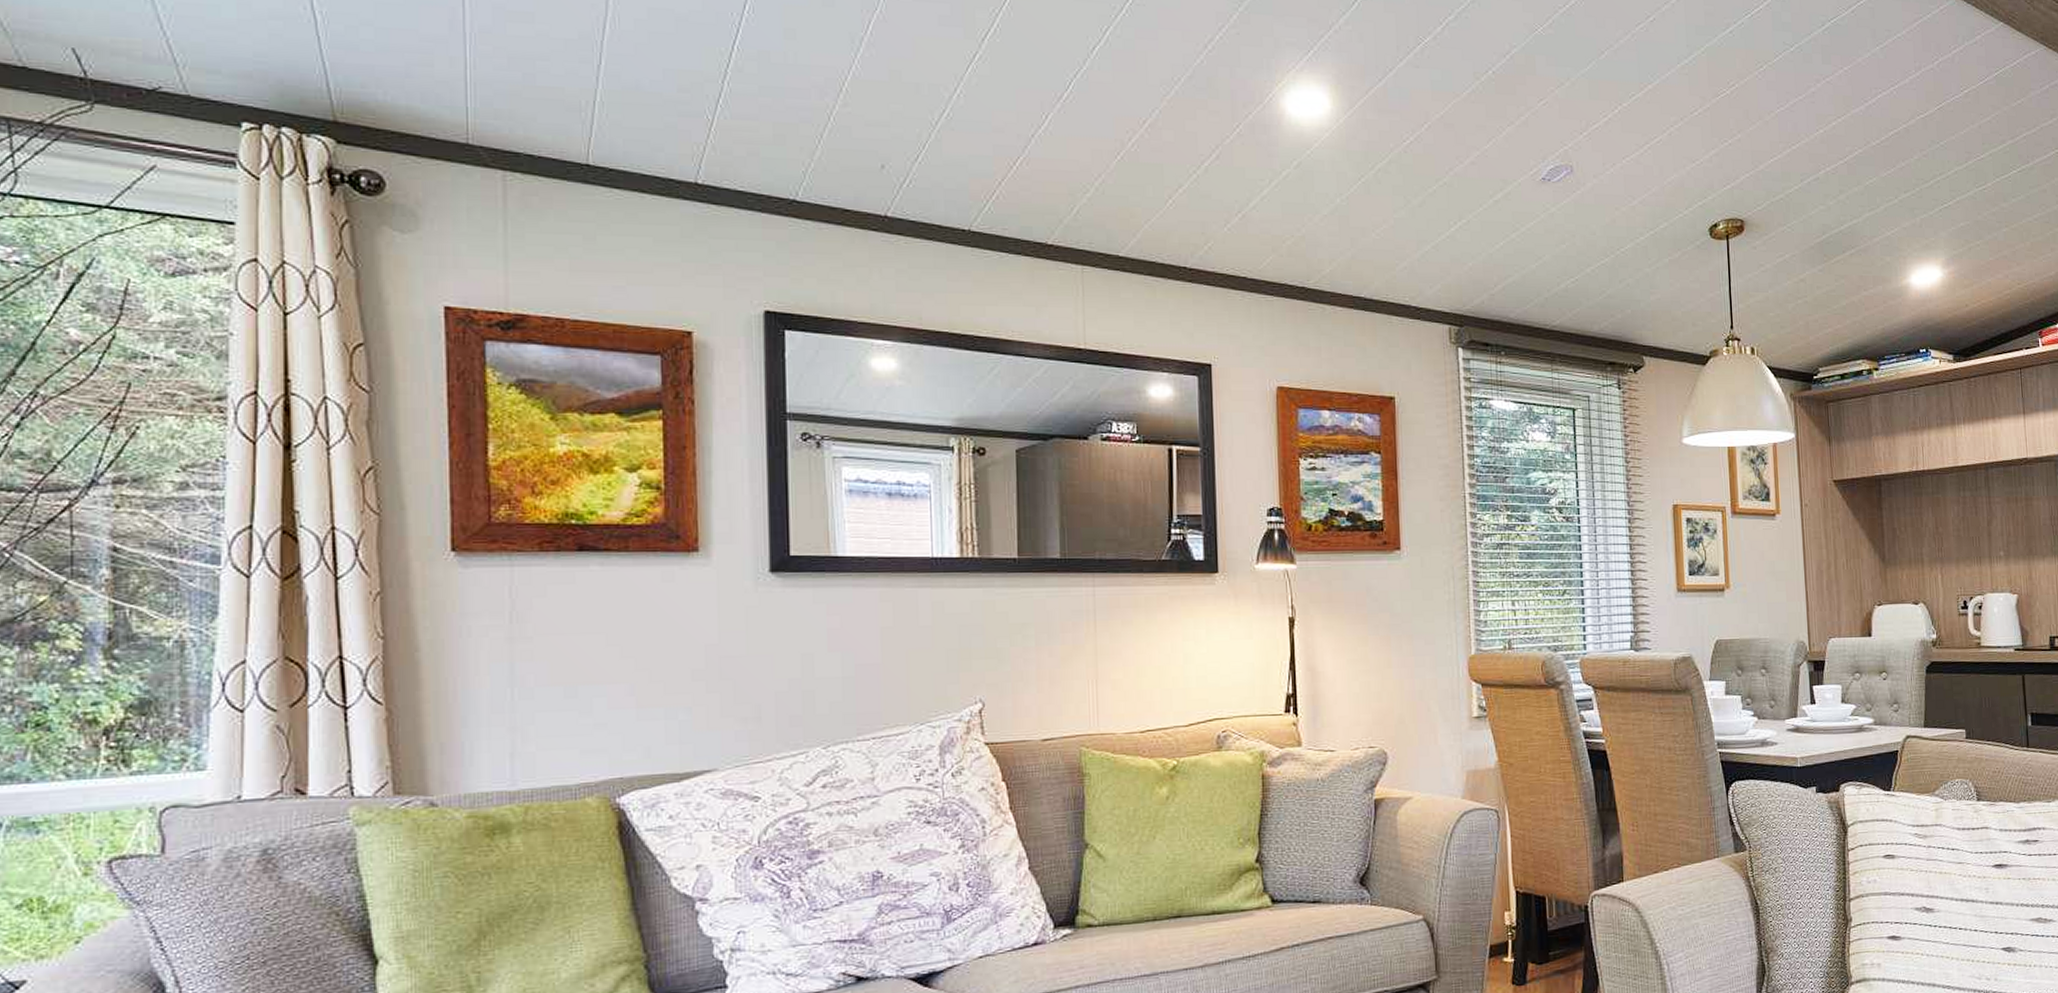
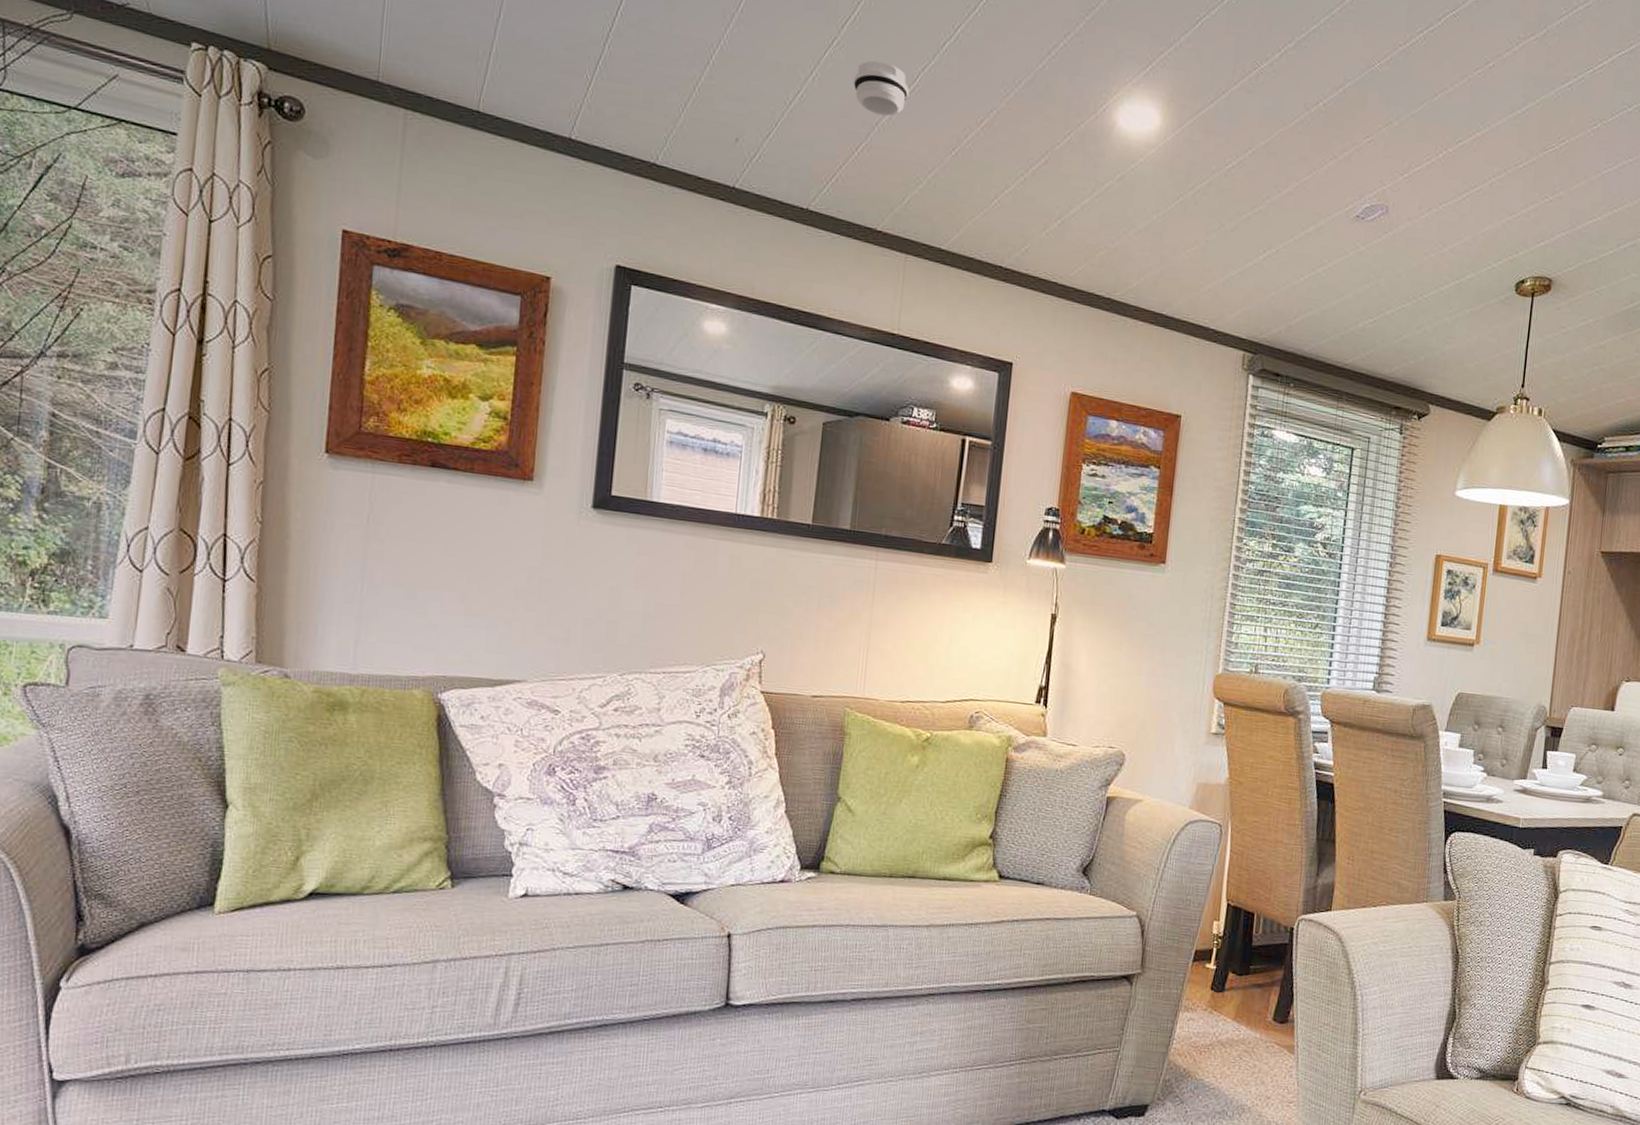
smoke detector: none [1001,71,1063,127] -> present [853,60,910,117]

